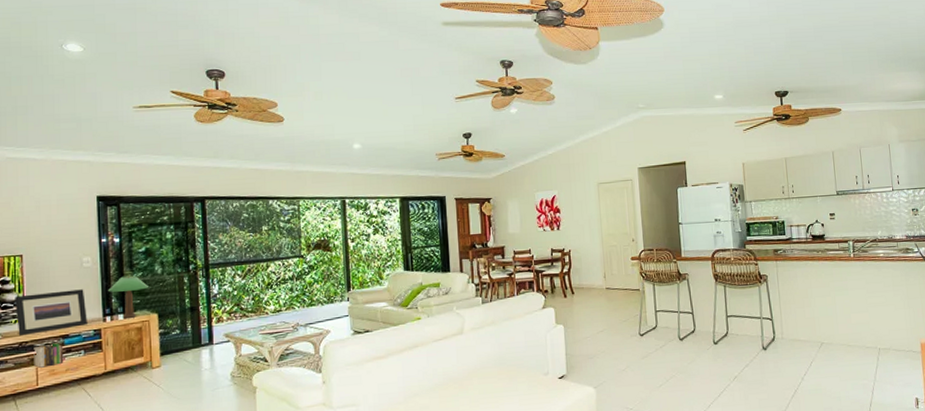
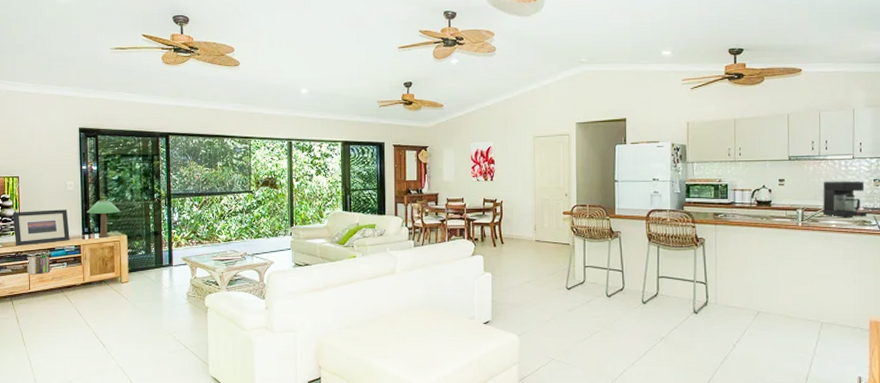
coffee maker: none [868,211,909,246] -> present [822,181,867,217]

